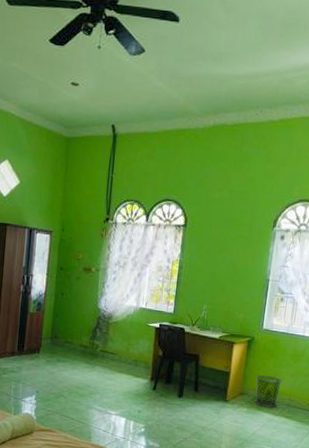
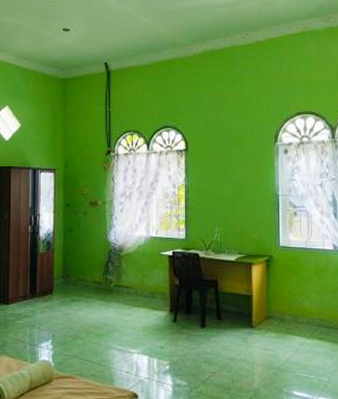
waste bin: present [254,375,282,408] -> none [281,295,309,330]

